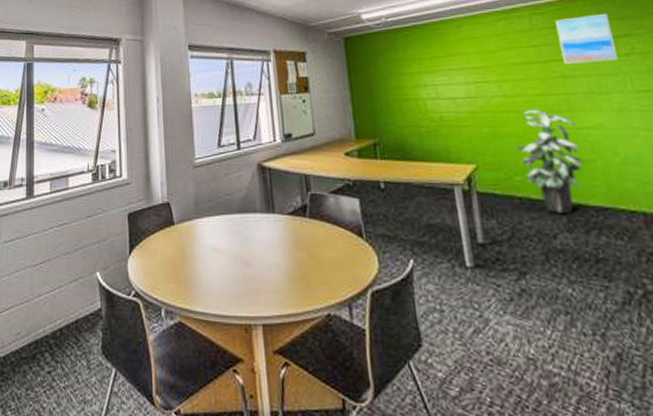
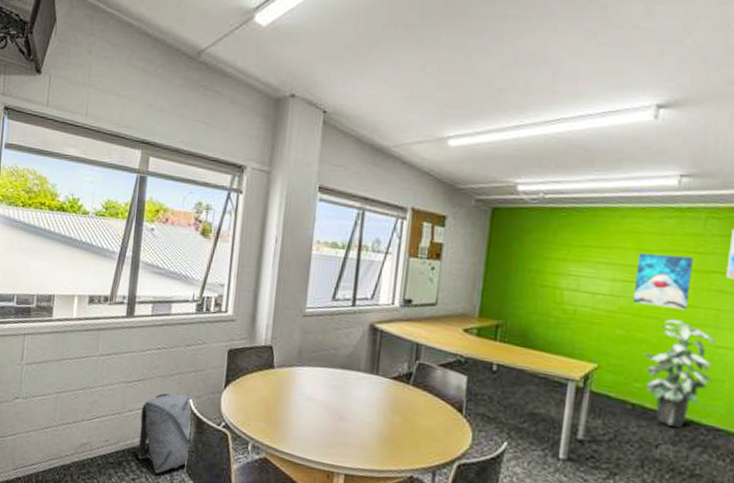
backpack: none [50,268,103,361] -> present [138,393,193,474]
wall art: none [481,51,539,101] -> present [634,253,693,310]

